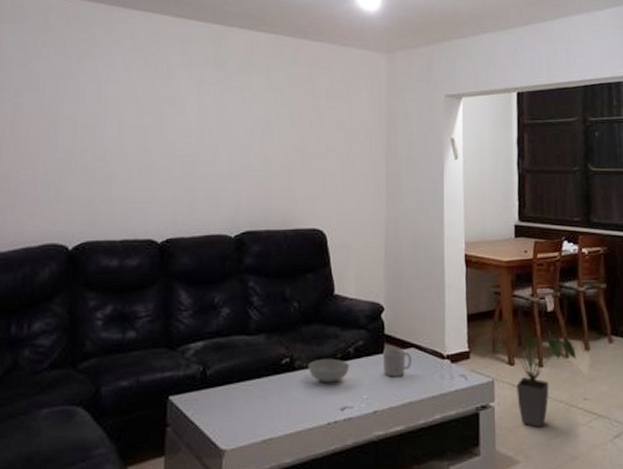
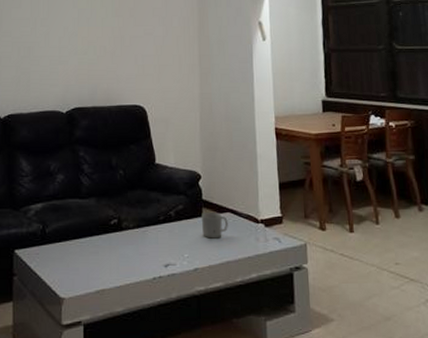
bowl: present [307,358,350,383] -> none [133,220,172,242]
house plant: present [492,318,577,428] -> none [303,187,388,289]

